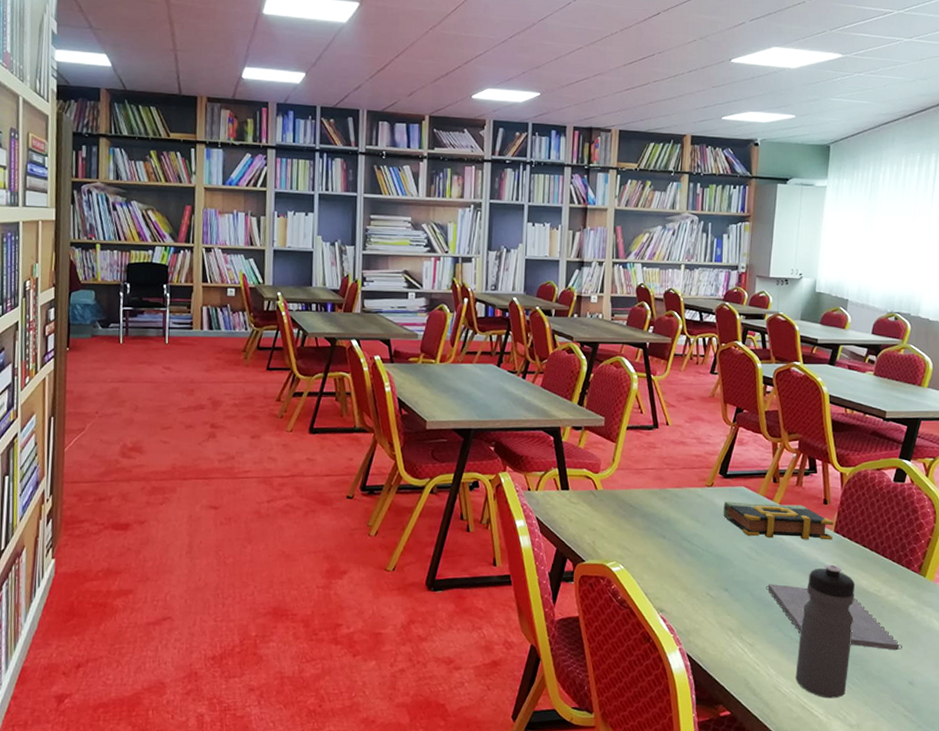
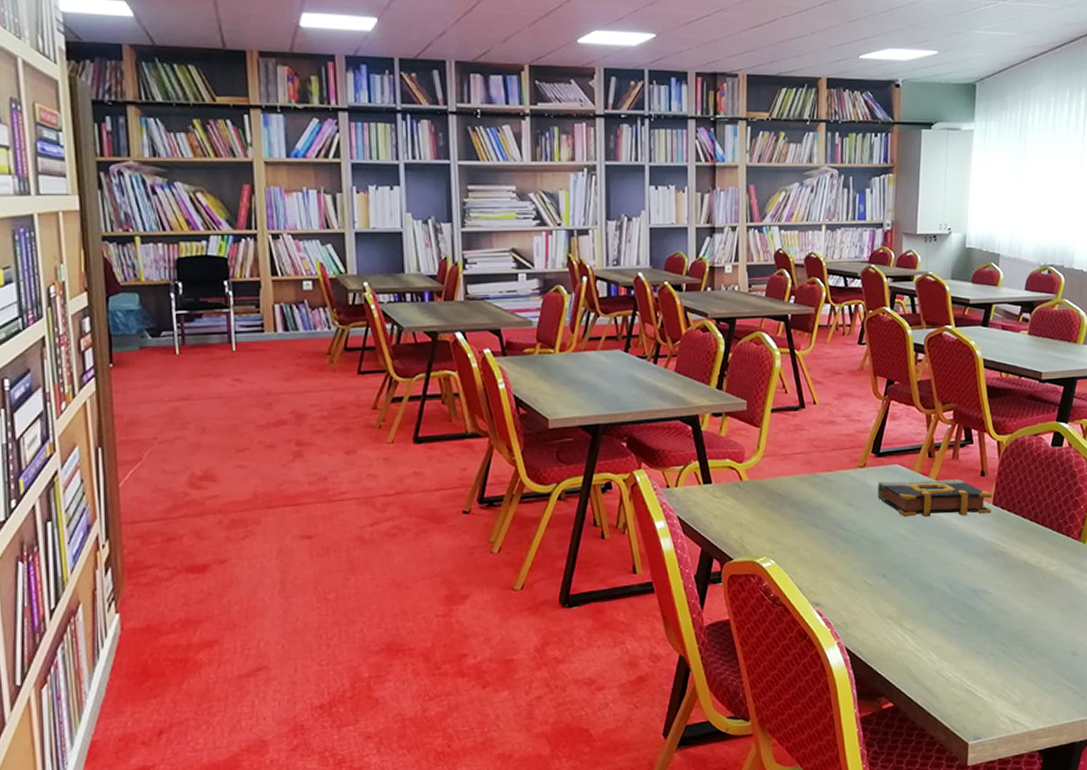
notepad: present [765,584,902,651] -> none [924,565,1064,622]
water bottle: present [795,564,856,699] -> none [958,539,1016,679]

